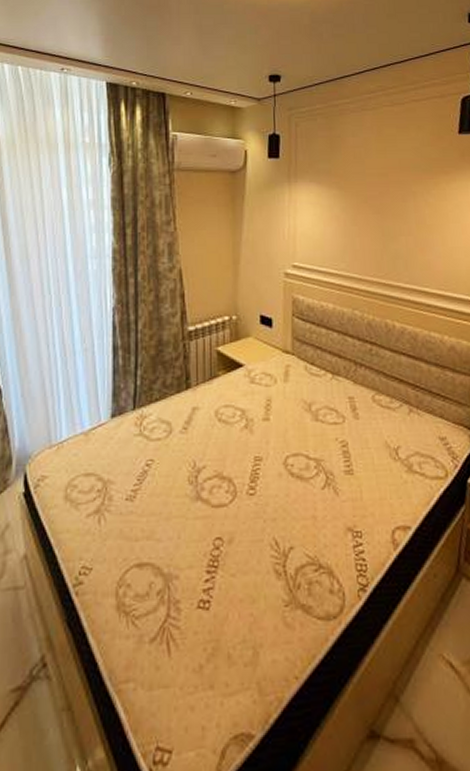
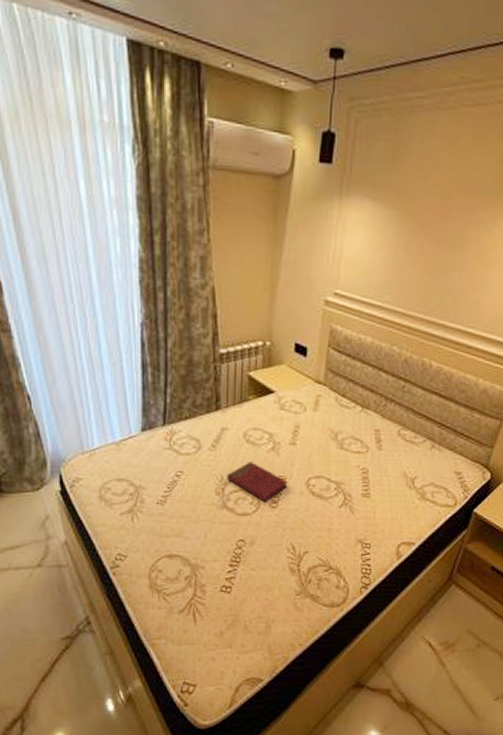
book: none [199,443,265,489] -> present [226,462,288,502]

